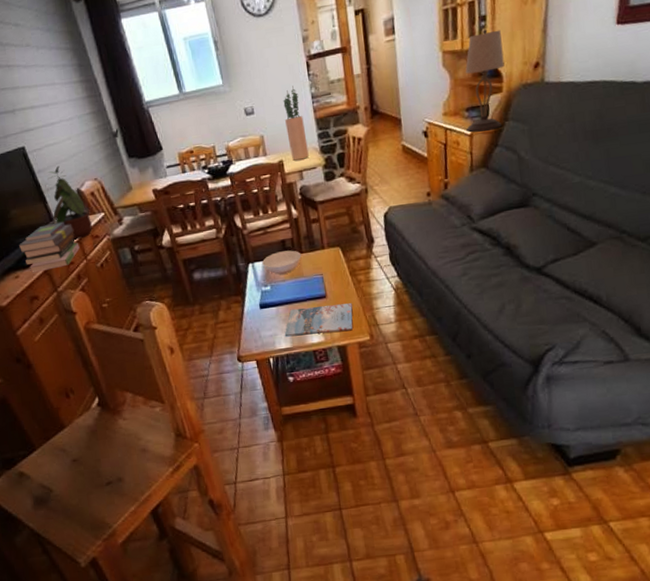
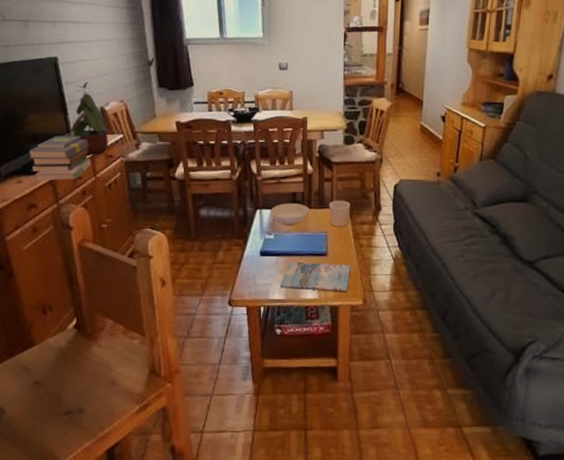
vase: present [283,86,309,161] -> none [315,51,333,120]
mug: none [320,239,344,268] -> present [328,200,351,228]
table lamp: present [465,29,505,132] -> none [481,37,522,127]

